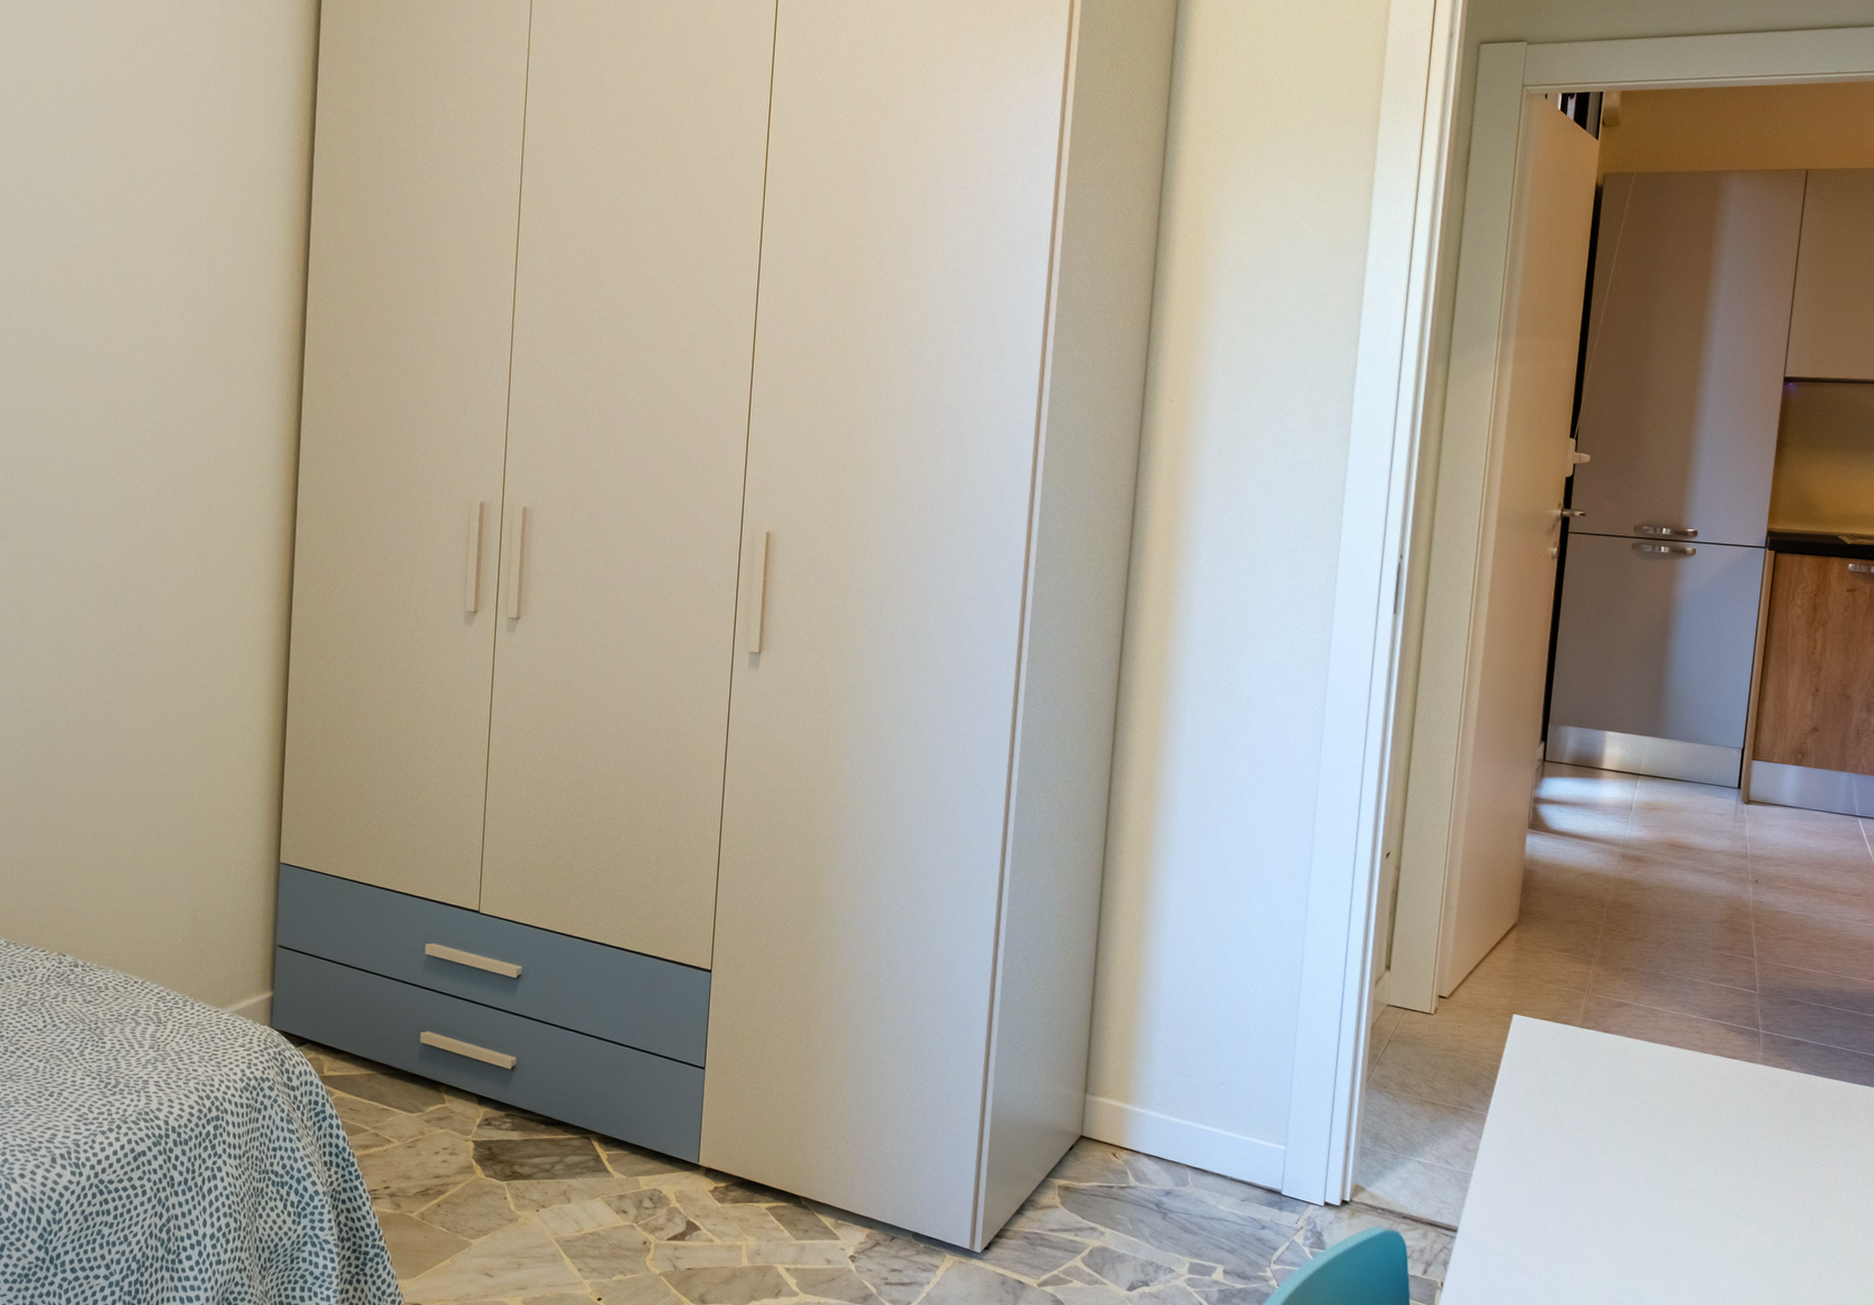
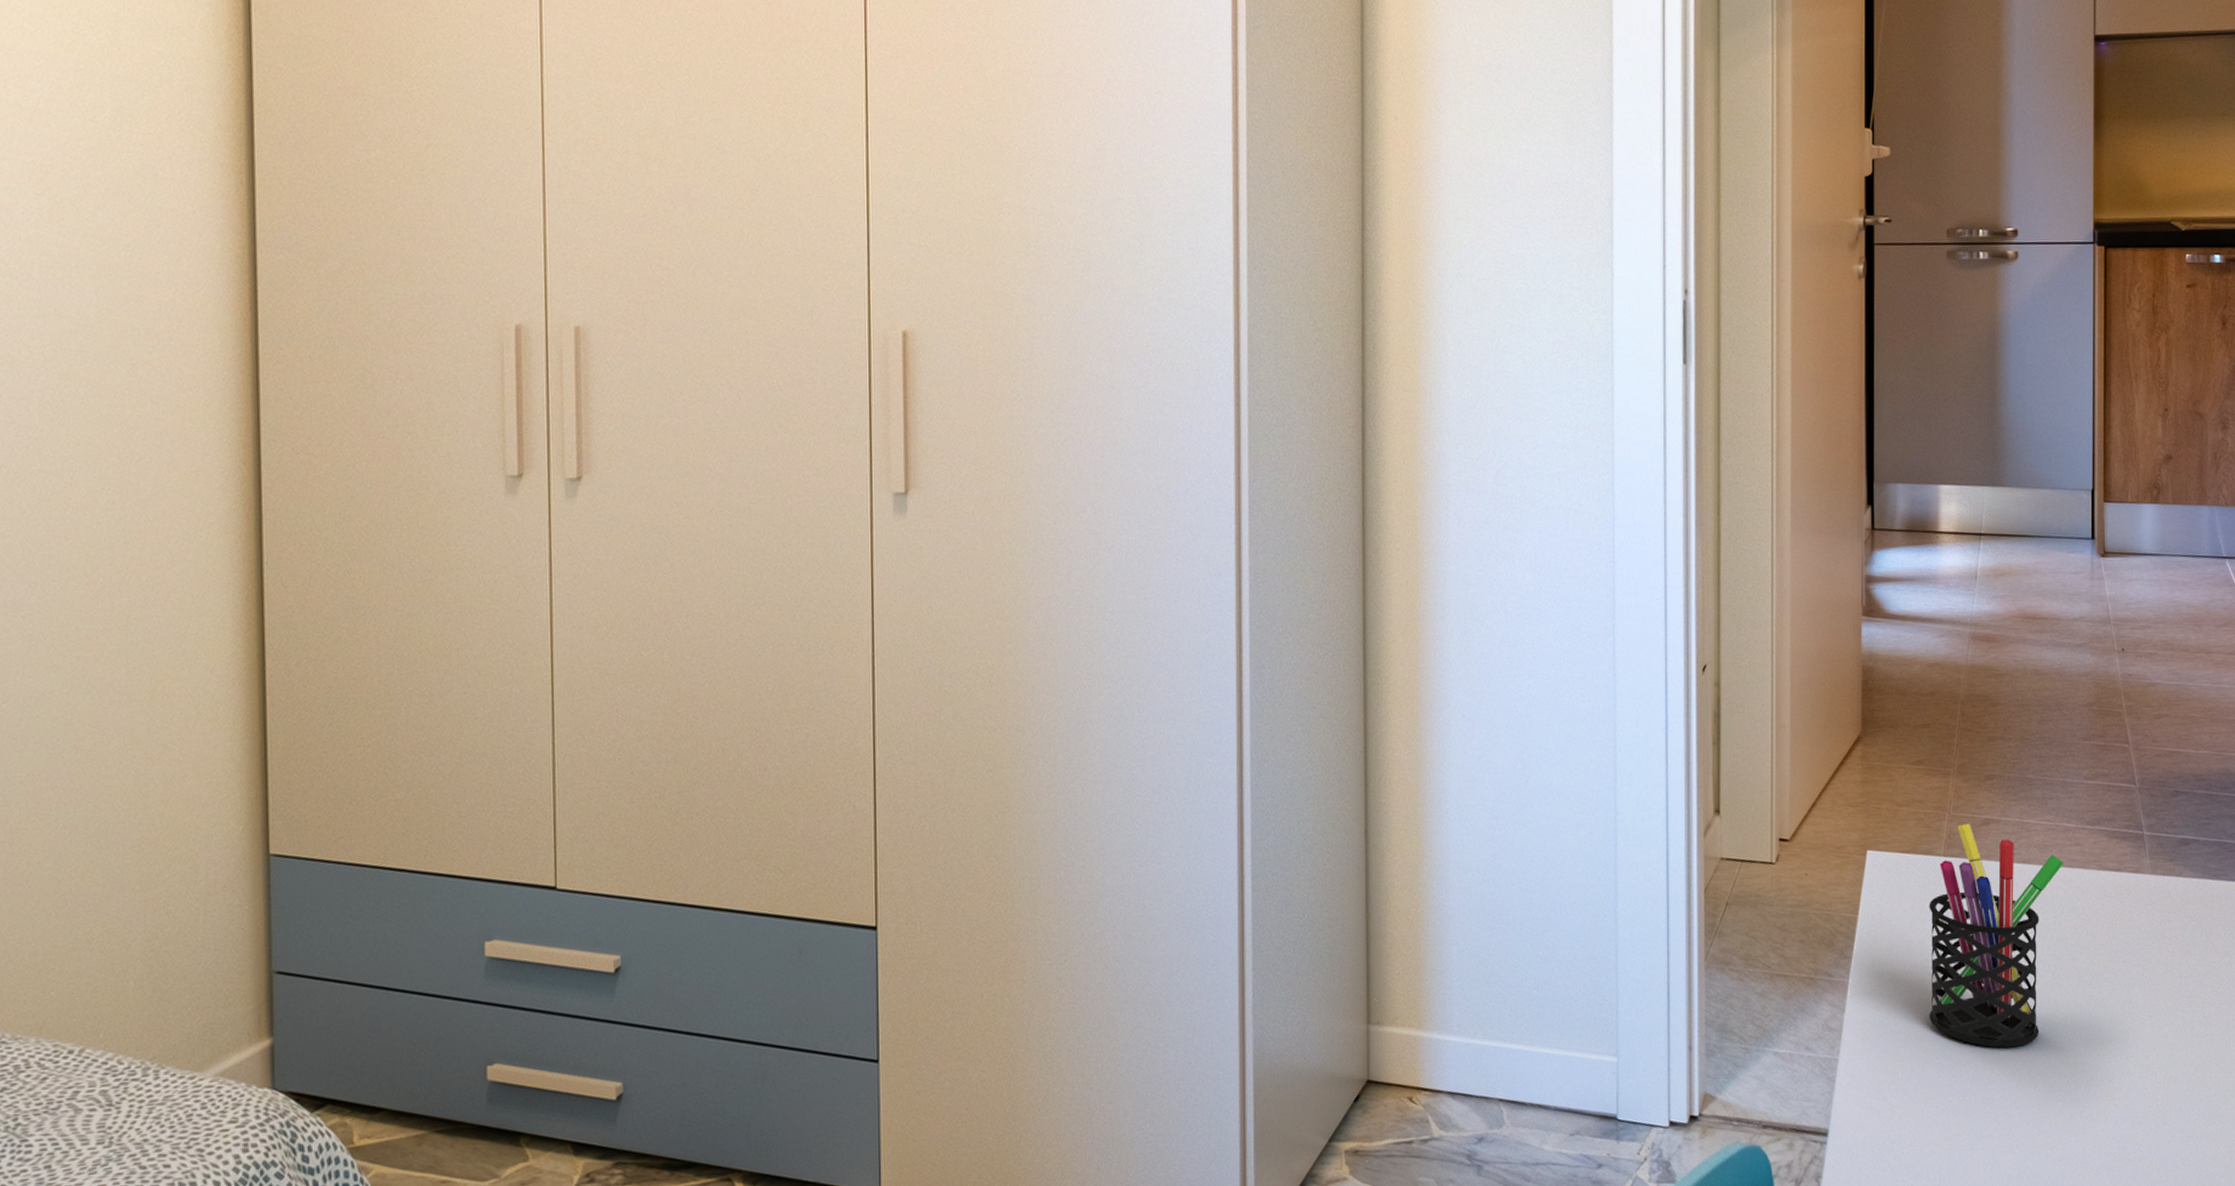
pen holder: none [1554,1004,1686,1186] -> present [1929,823,2064,1048]

